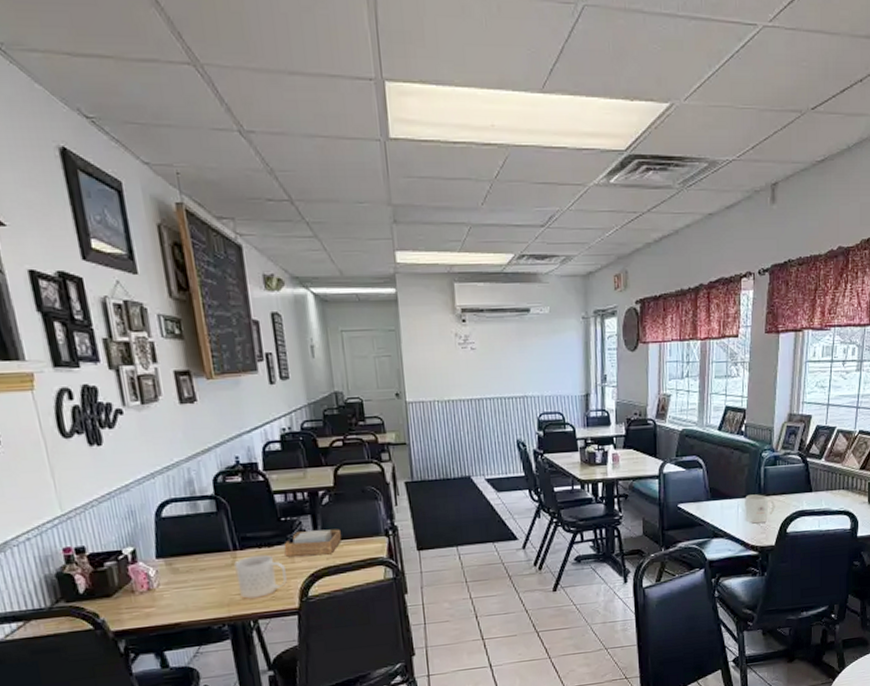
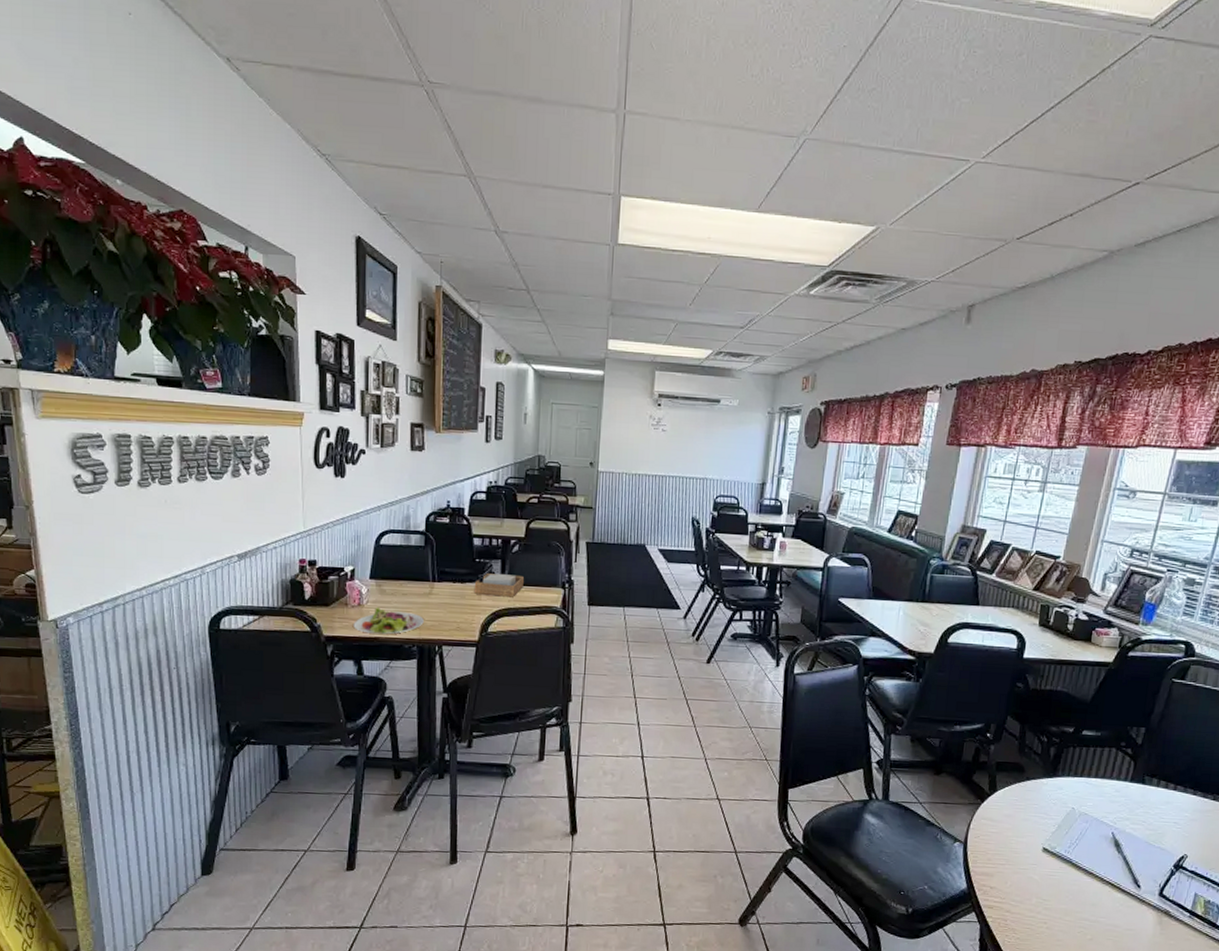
salad plate: none [146,588,231,621] -> present [353,607,424,635]
mug: present [234,554,288,599] -> none [430,588,473,627]
mug: present [744,494,775,524] -> none [904,599,939,629]

